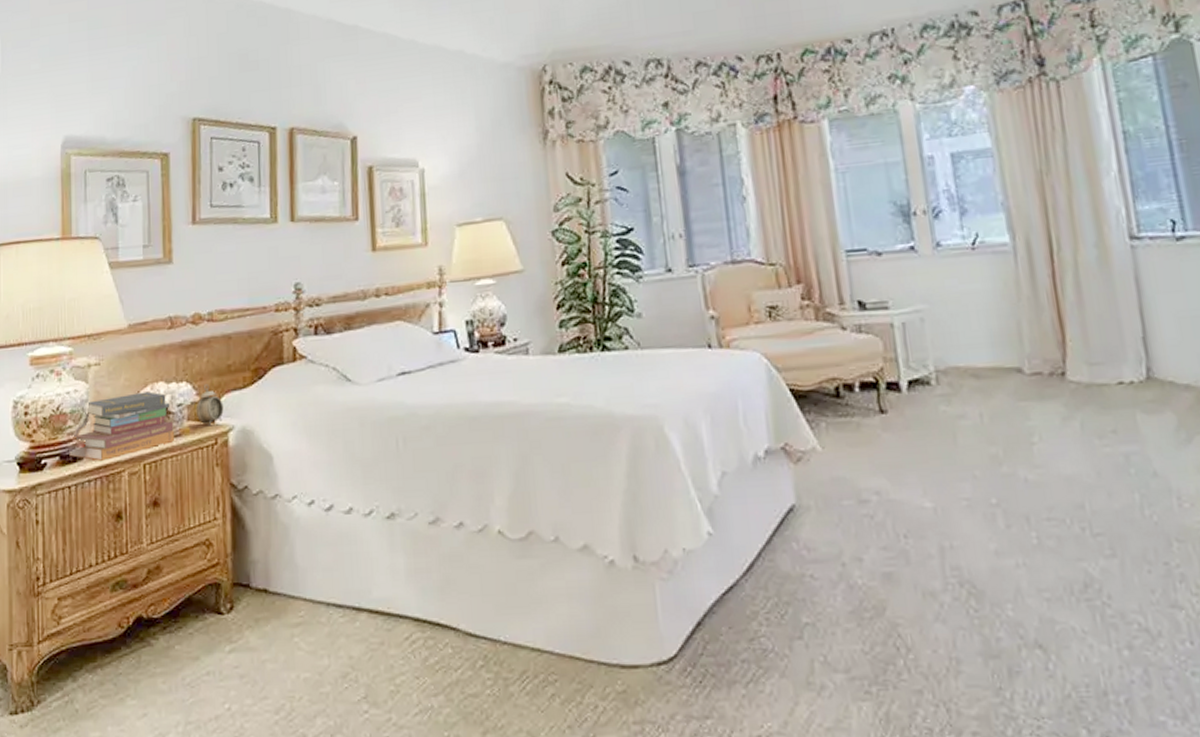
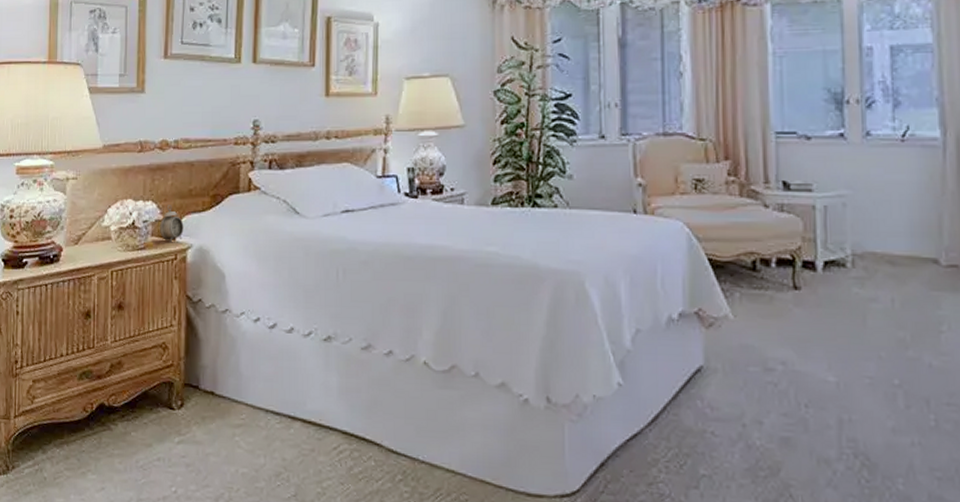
books: present [69,391,174,461] -> none [47,207,139,265]

